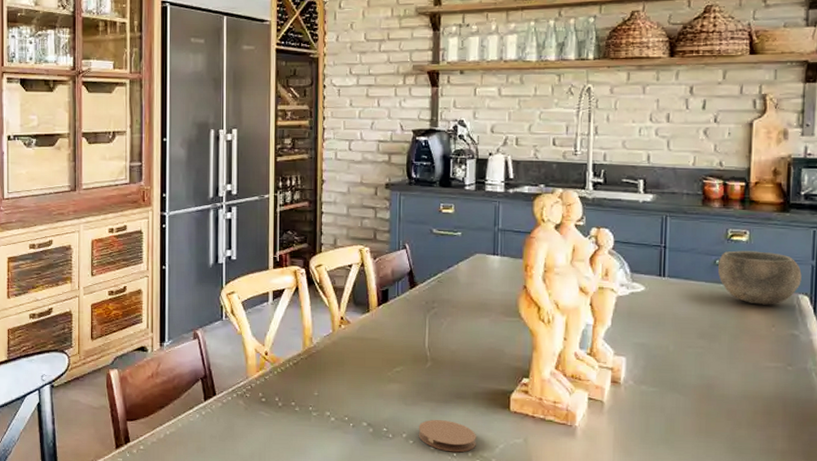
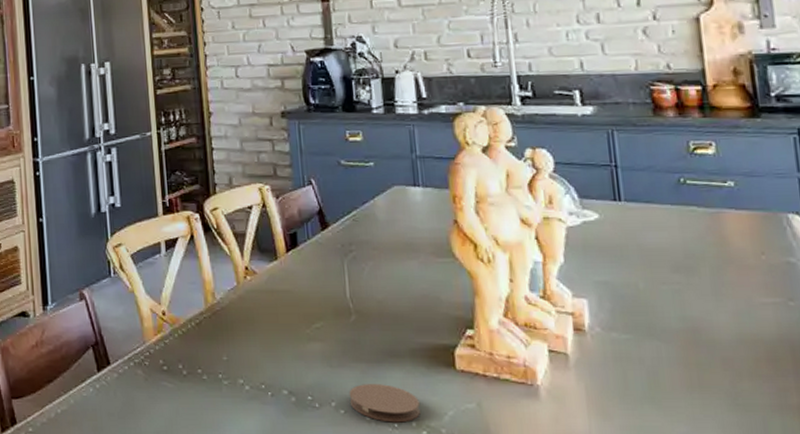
bowl: present [718,250,802,305] -> none [683,165,789,229]

